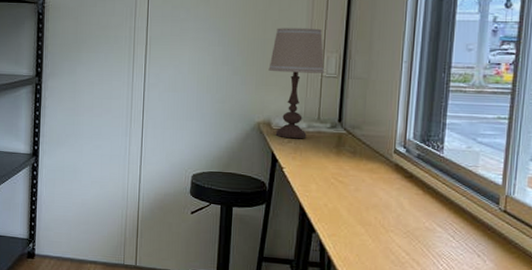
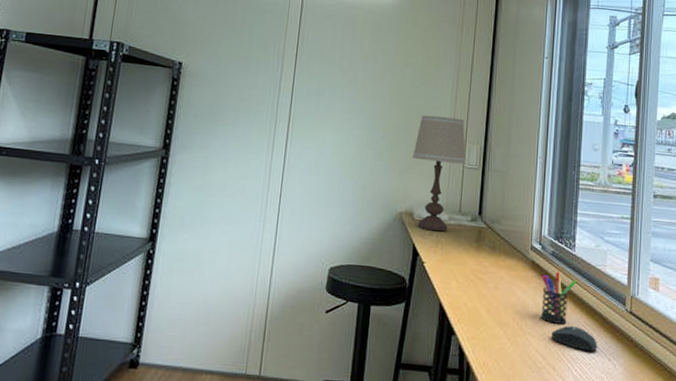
pen holder: none [404,173,444,223] -> present [540,271,577,324]
mouse: none [415,224,467,248] -> present [550,326,598,352]

